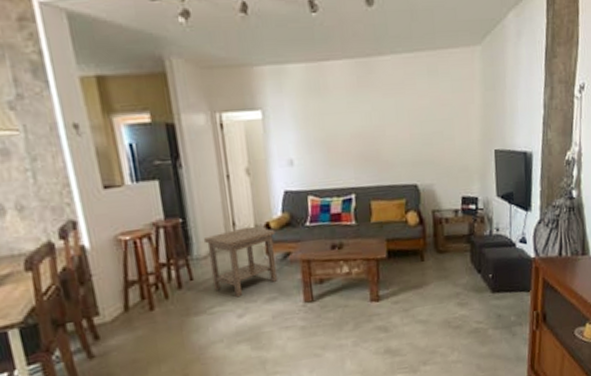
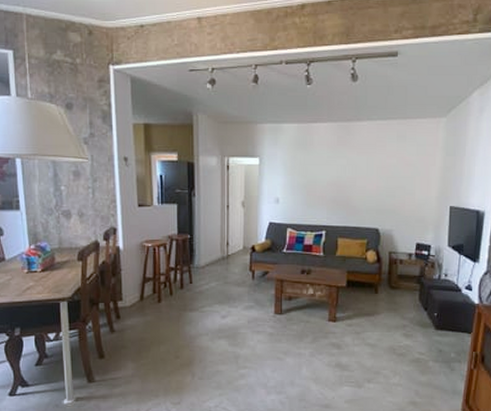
side table: present [203,226,278,298] -> none [203,247,259,302]

